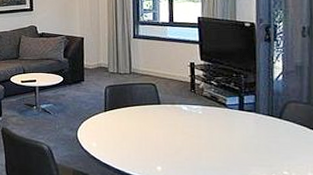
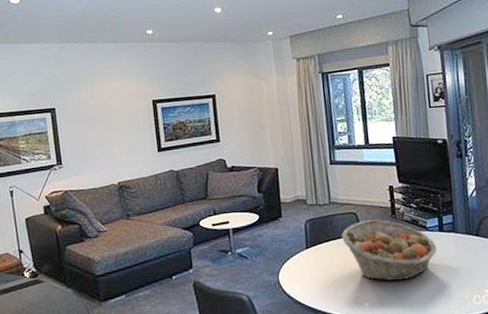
fruit basket: none [139,92,235,151] -> present [341,219,437,281]

